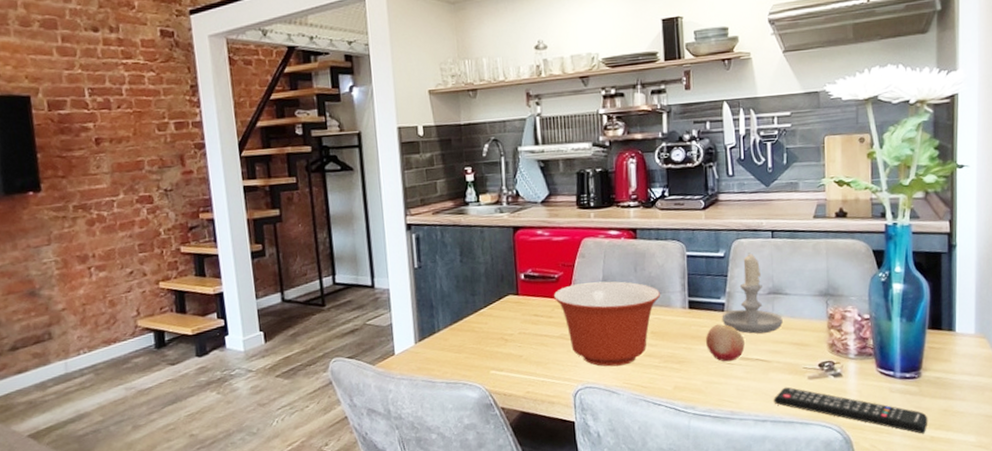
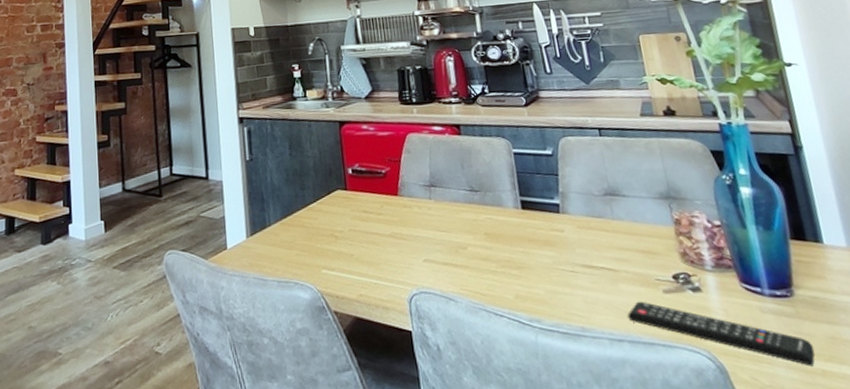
mixing bowl: present [553,281,661,367] -> none [381,178,491,270]
fruit: present [706,324,745,362] -> none [543,226,587,270]
candle: present [722,252,783,334] -> none [557,151,625,239]

